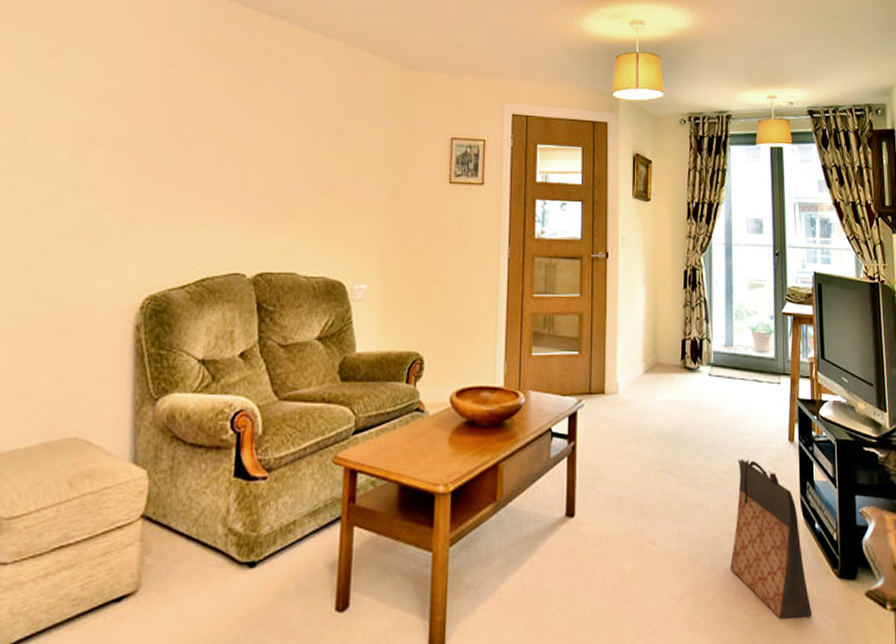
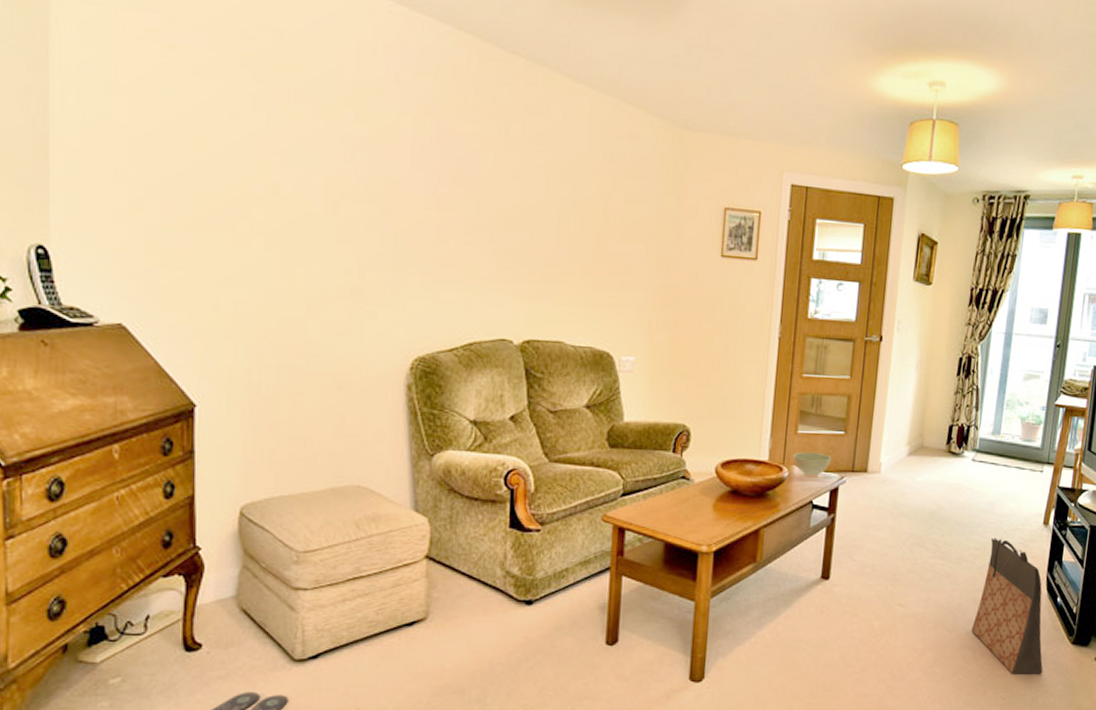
bowl: none [528,375,568,403] -> present [792,452,832,478]

